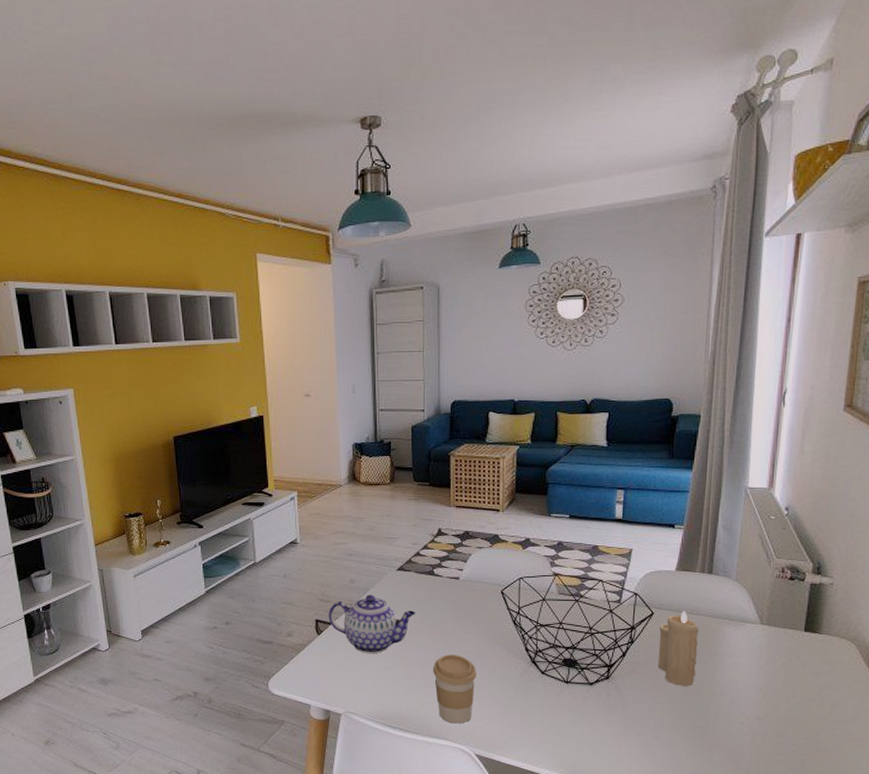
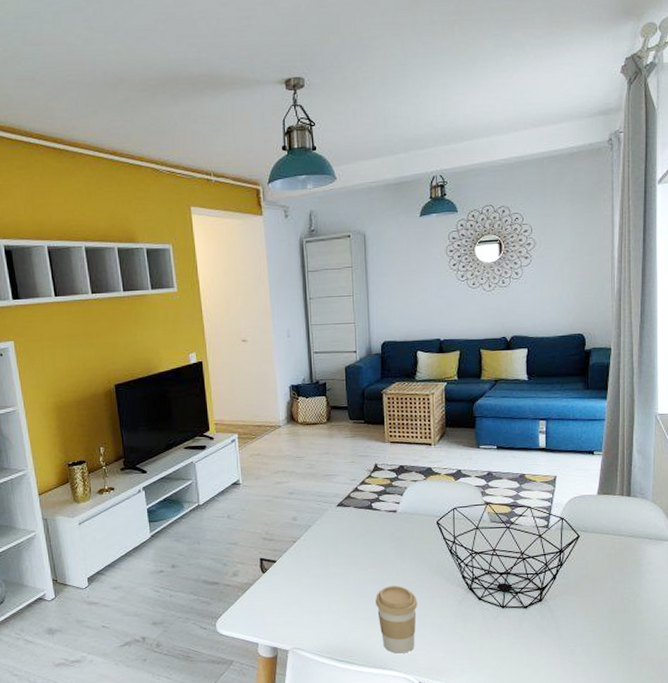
teapot: present [328,595,415,653] -> none [272,531,356,589]
candle: present [658,611,699,686] -> none [586,532,621,604]

